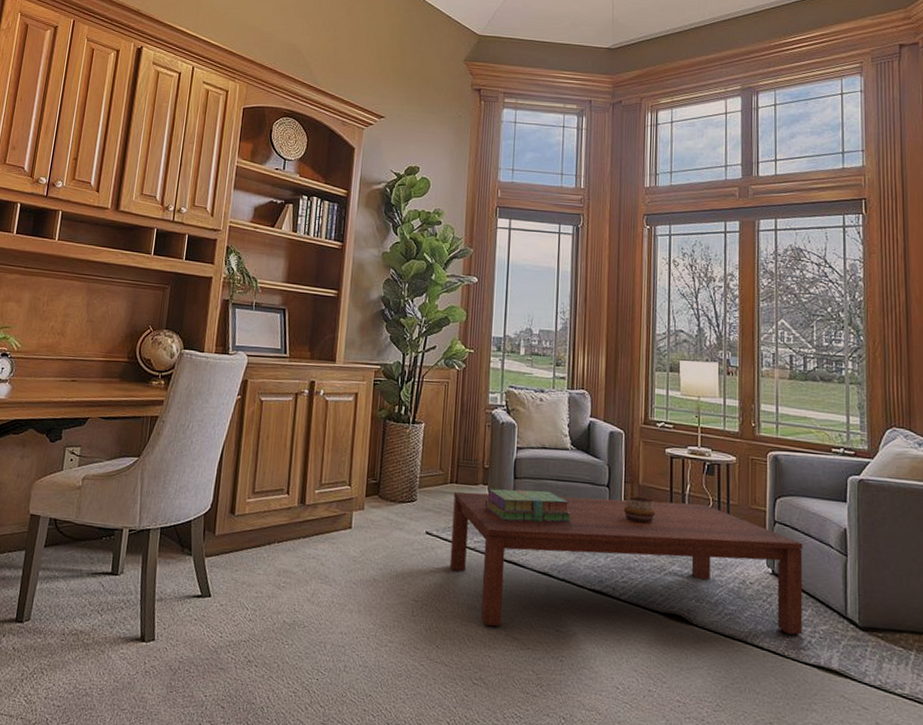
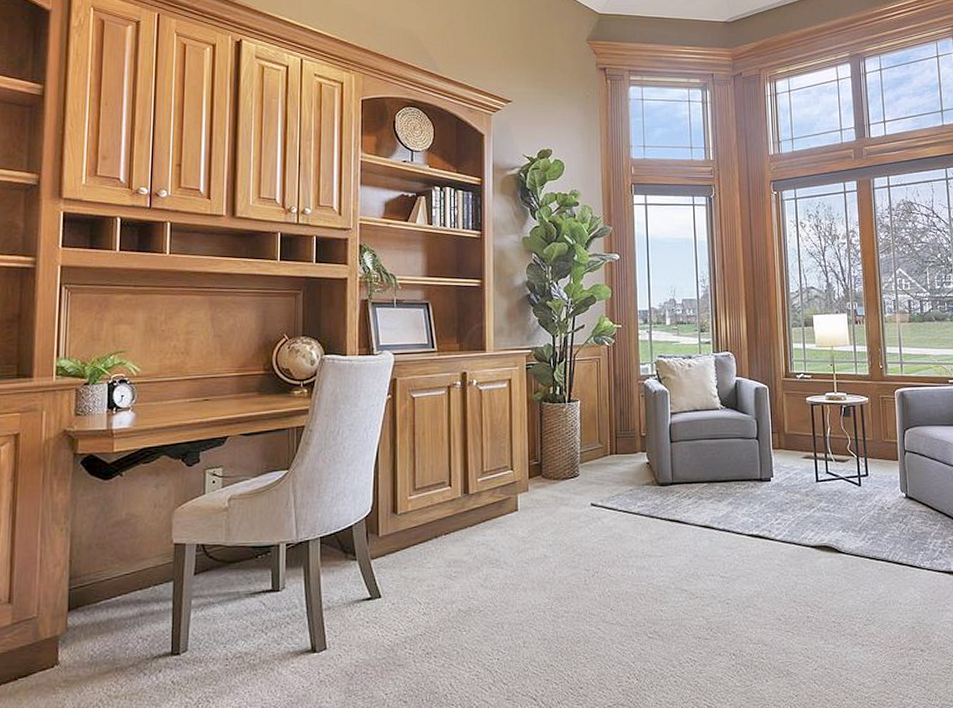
coffee table: present [449,491,803,635] -> none [614,443,935,583]
stack of books: present [484,488,572,523] -> none [644,450,727,484]
decorative bowl: present [623,496,656,523] -> none [772,444,802,468]

